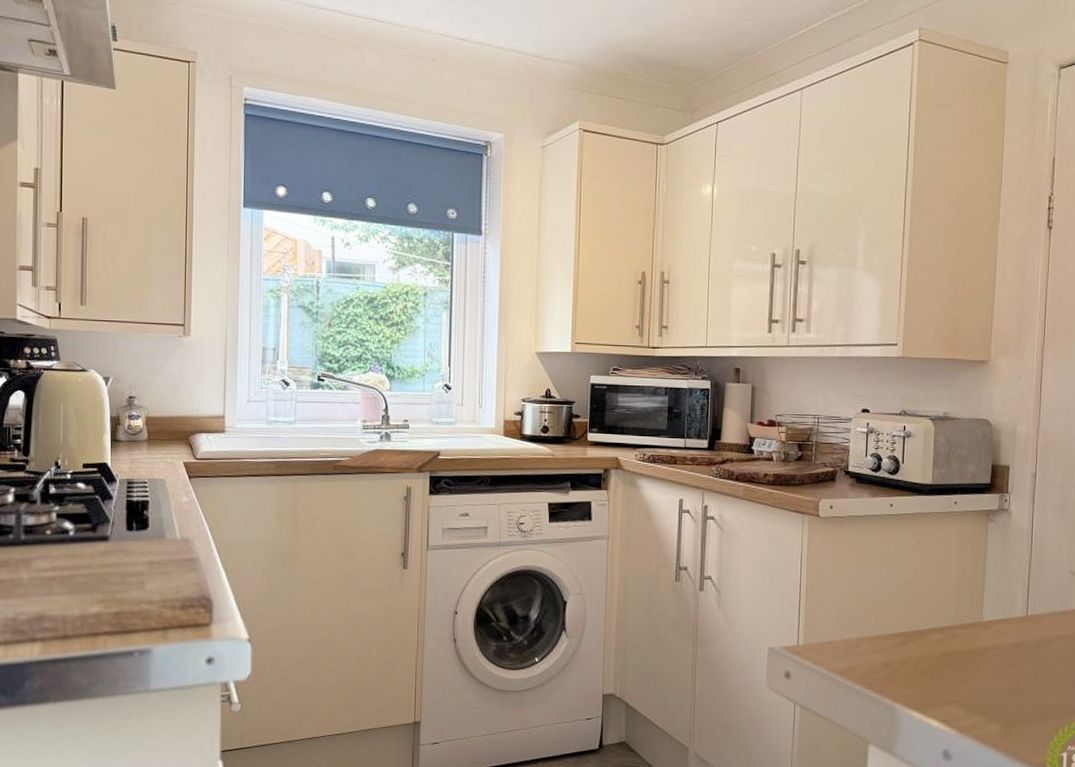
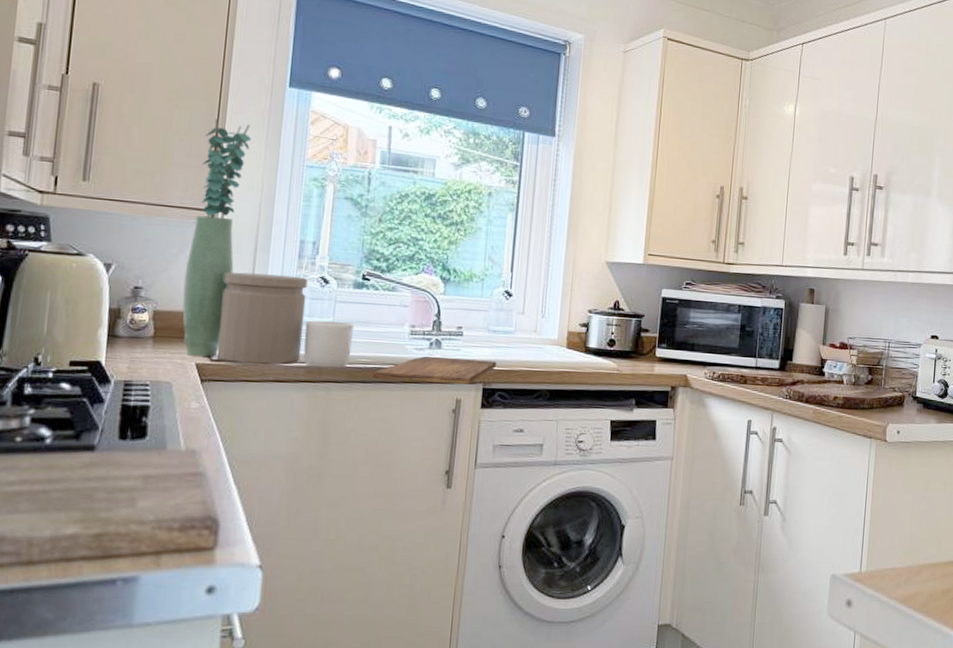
vase: none [168,241,216,457] -> present [182,118,252,358]
jar: none [200,379,271,462] -> present [216,271,308,366]
mug: none [271,419,314,462] -> present [303,320,355,369]

